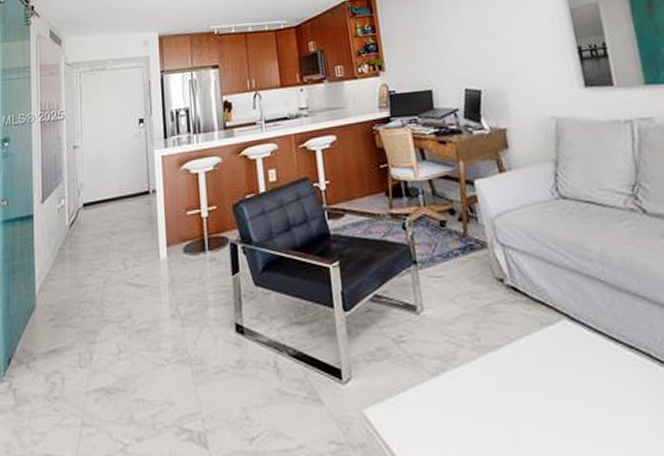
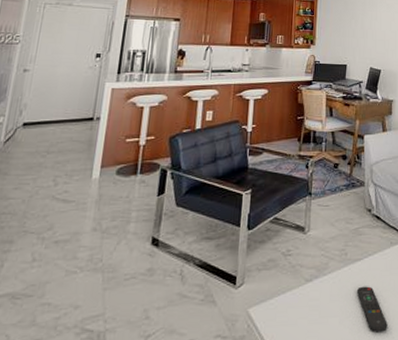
remote control: none [502,382,559,445] -> present [356,286,388,332]

